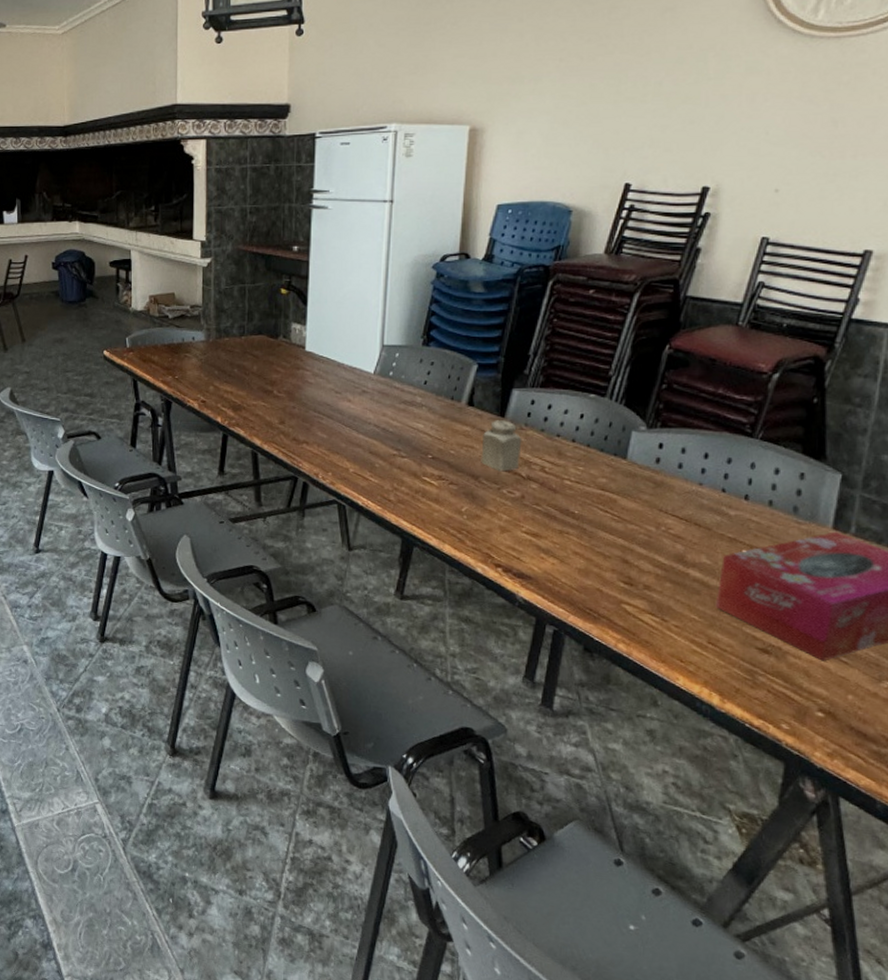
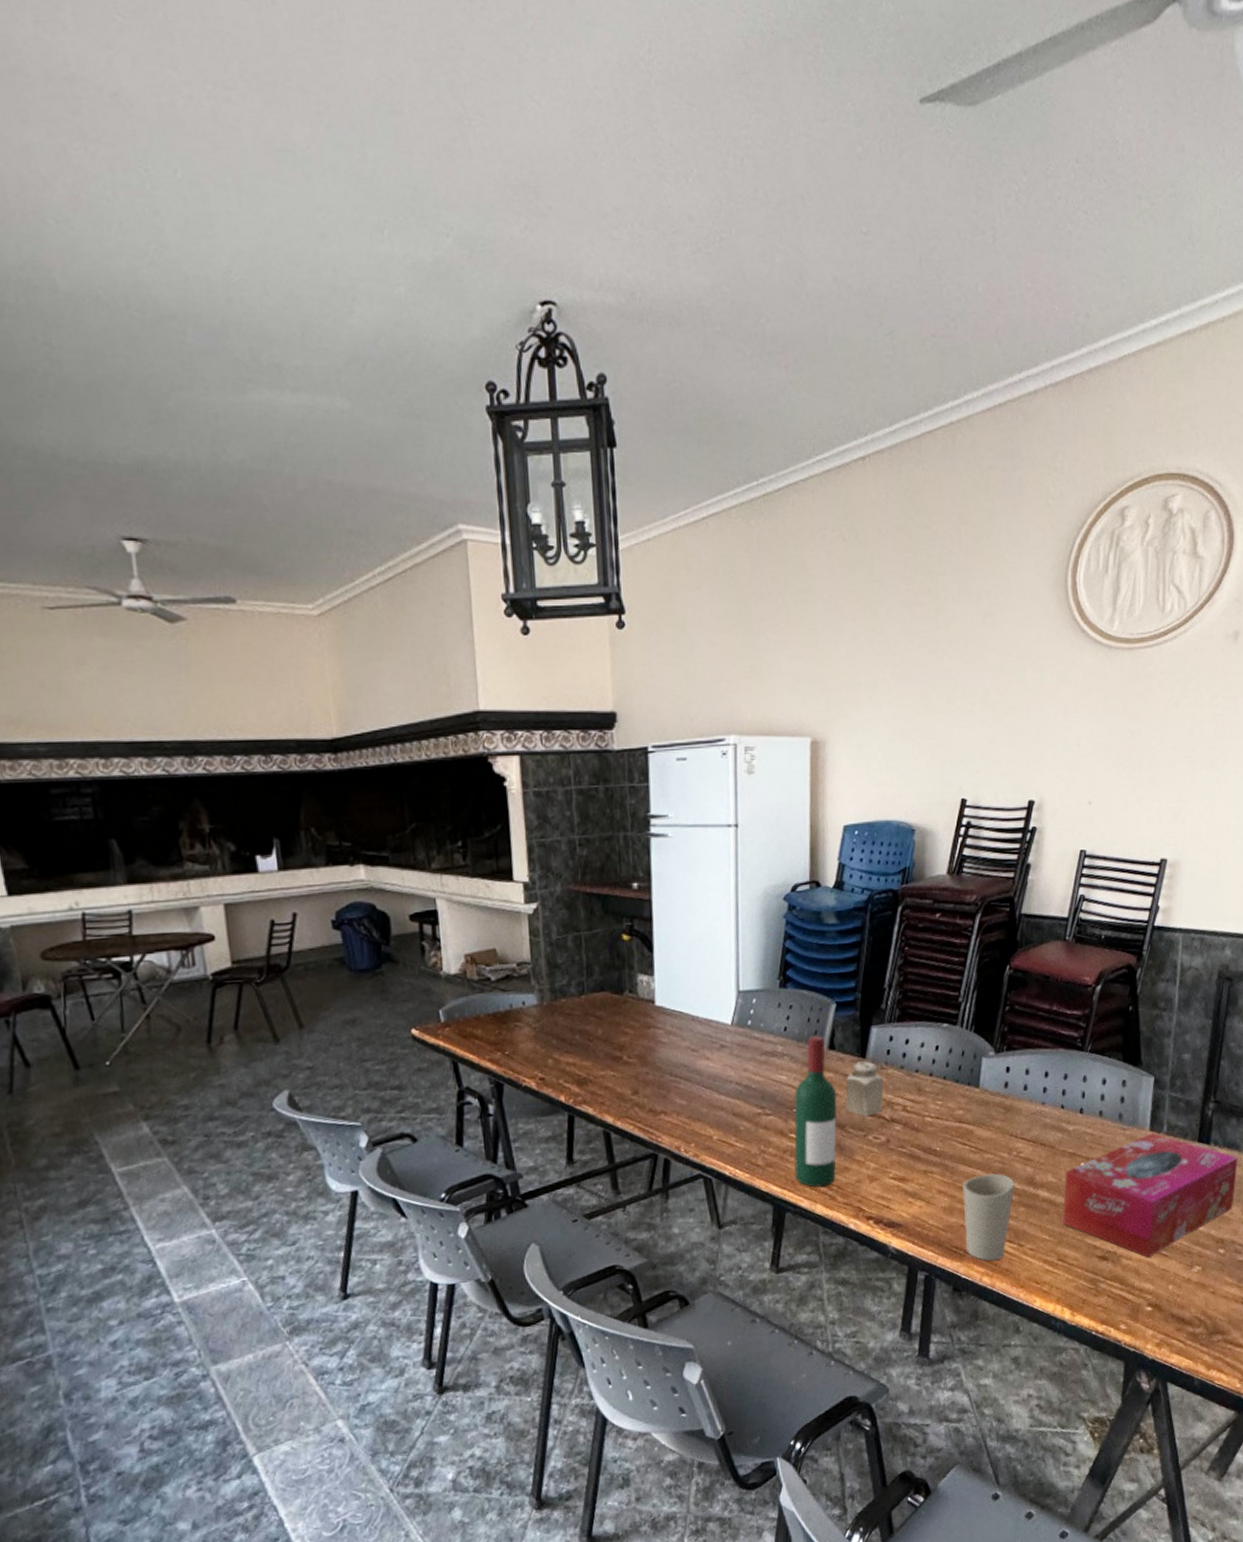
wine bottle: none [425,390,473,529] -> present [794,1035,838,1187]
cup: none [600,544,662,630] -> present [963,1173,1015,1261]

